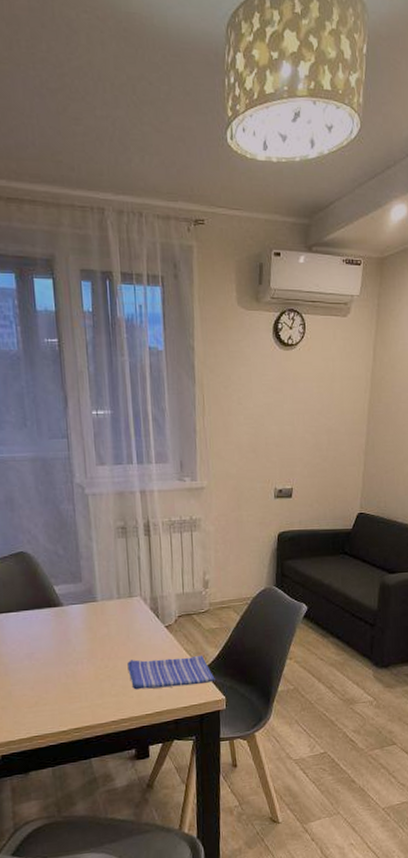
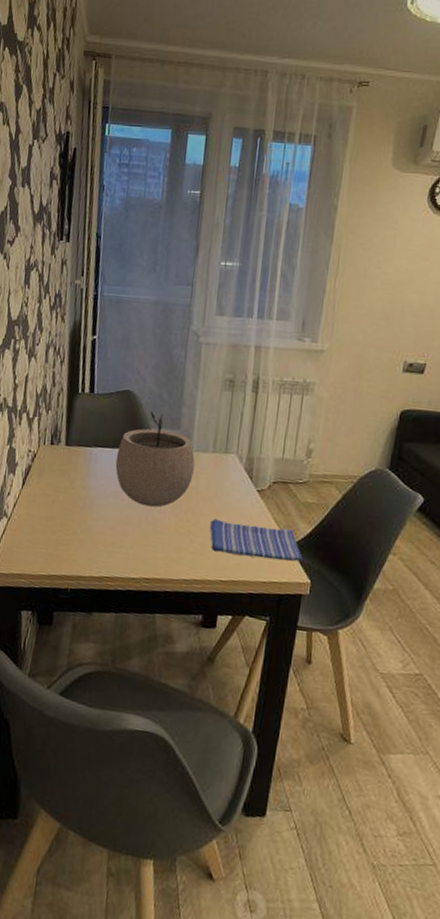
plant pot: none [22,569,103,661] -> present [115,411,195,507]

